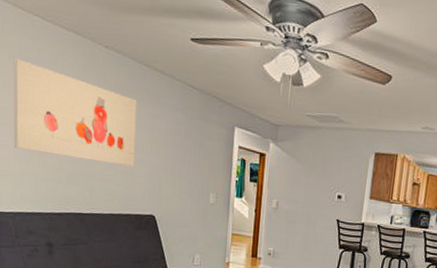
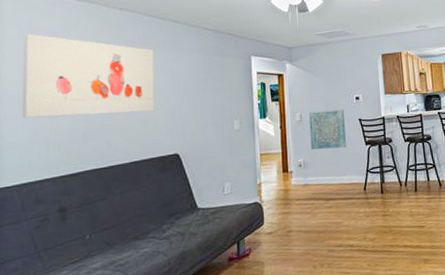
wall art: none [283,201,323,246] -> present [309,109,346,150]

